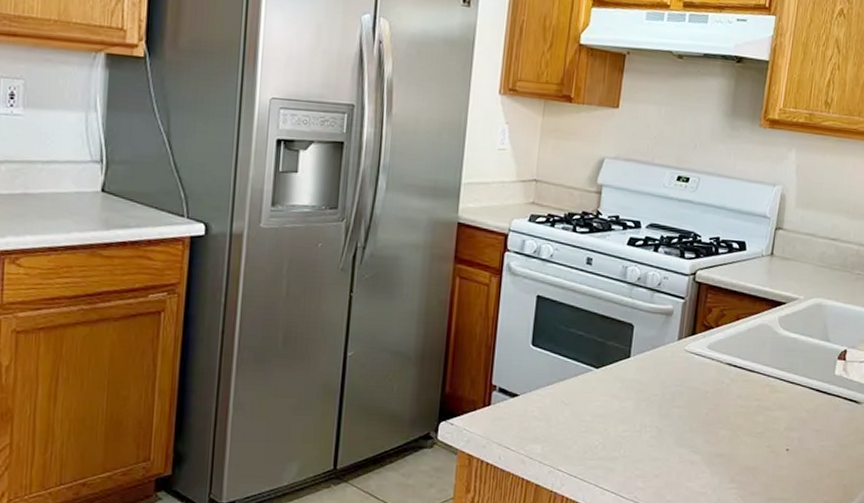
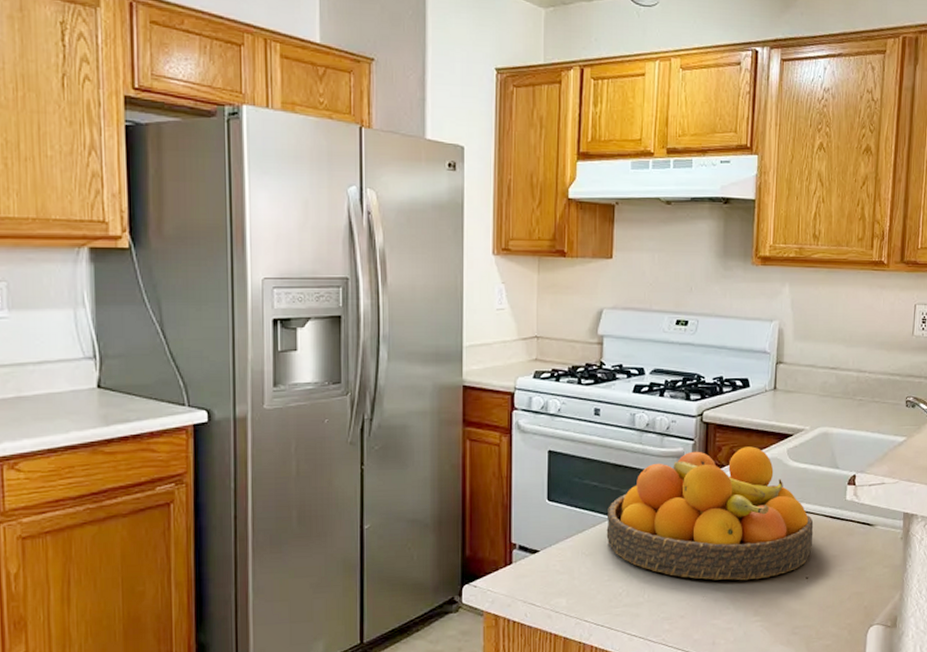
fruit bowl: none [587,310,799,447] -> present [606,446,814,581]

